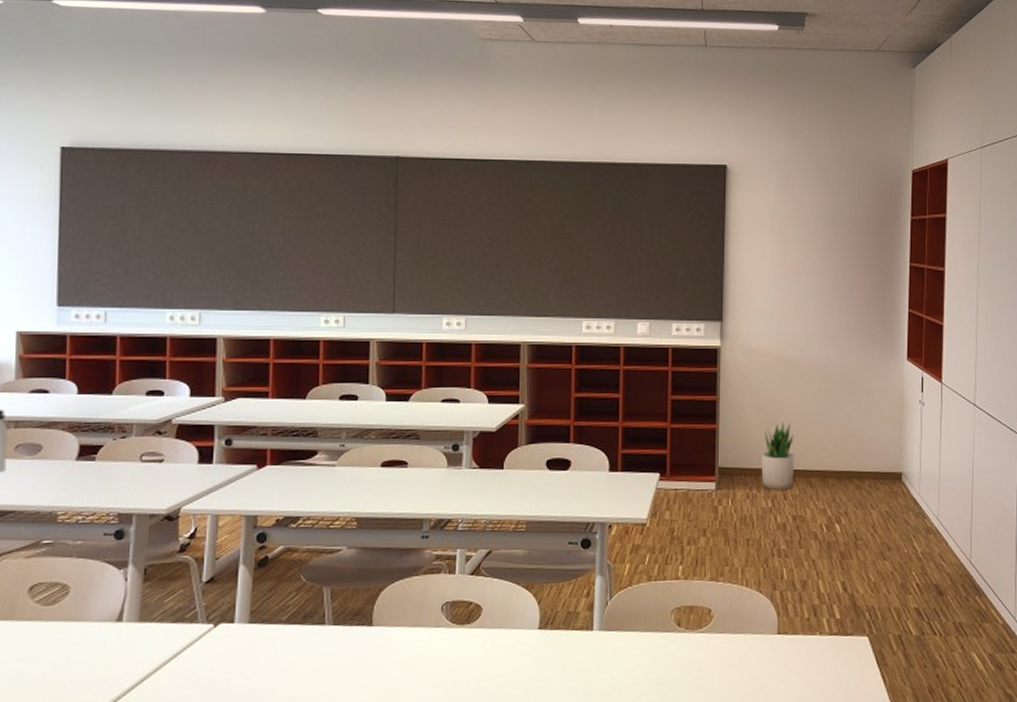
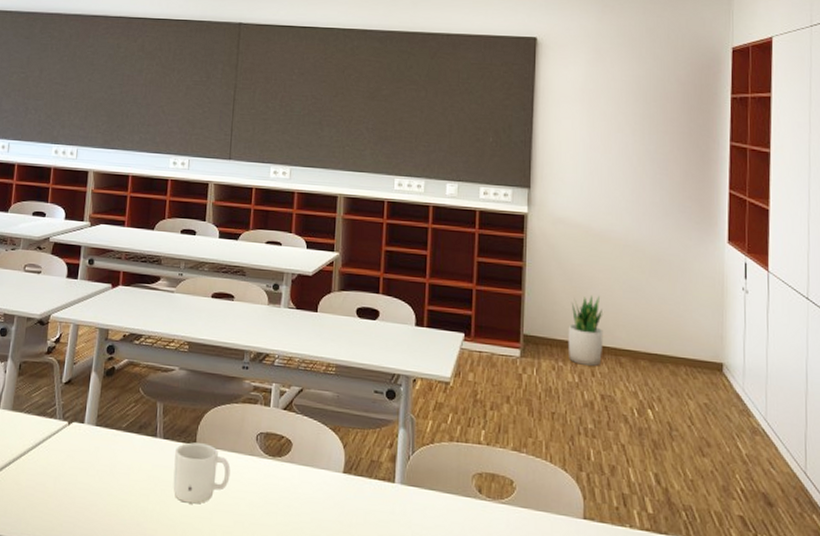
mug: none [348,623,414,688] -> present [173,442,230,504]

